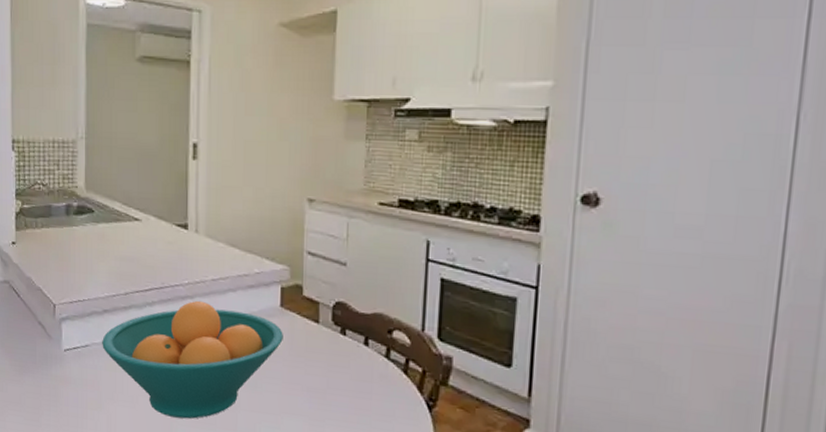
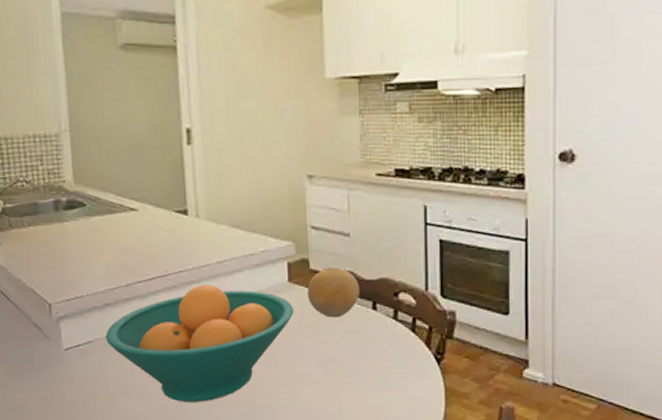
fruit: none [299,296,352,349] -> present [308,267,360,318]

